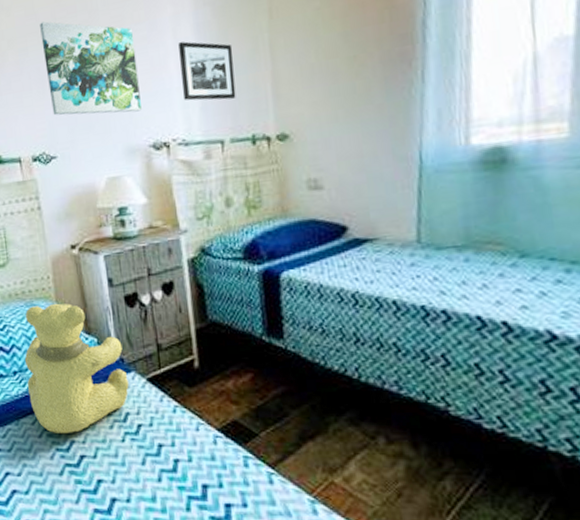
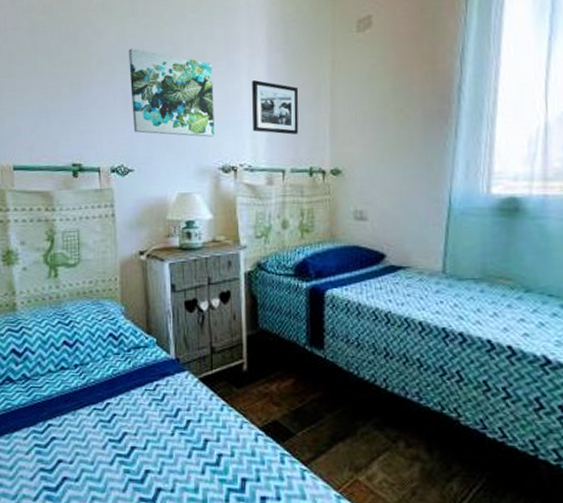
teddy bear: present [24,303,129,433] -> none [86,303,182,425]

